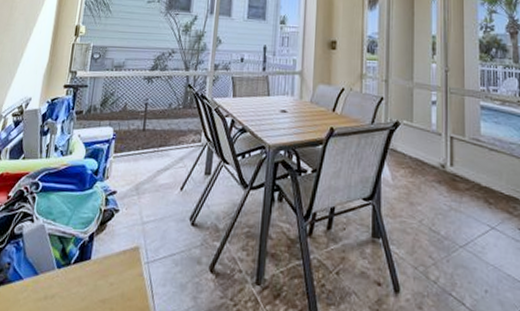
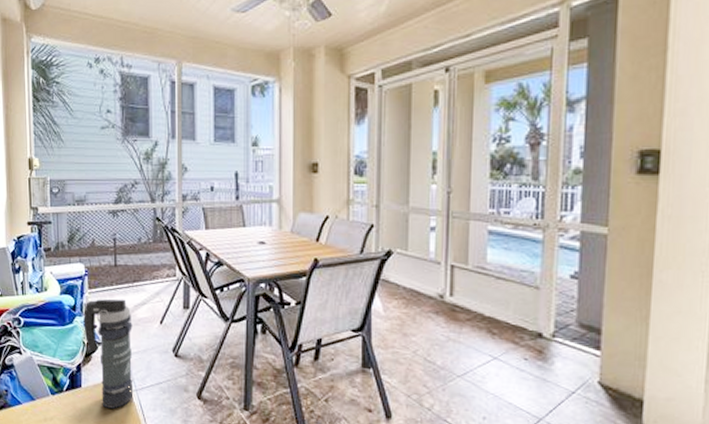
smoke grenade: none [102,163,153,284] -> present [83,299,134,409]

